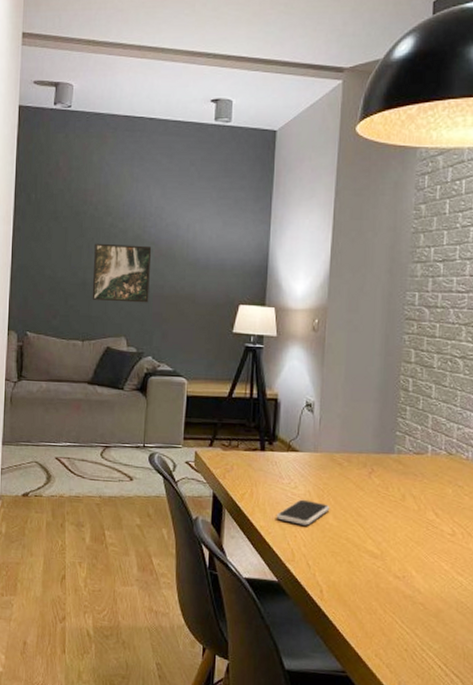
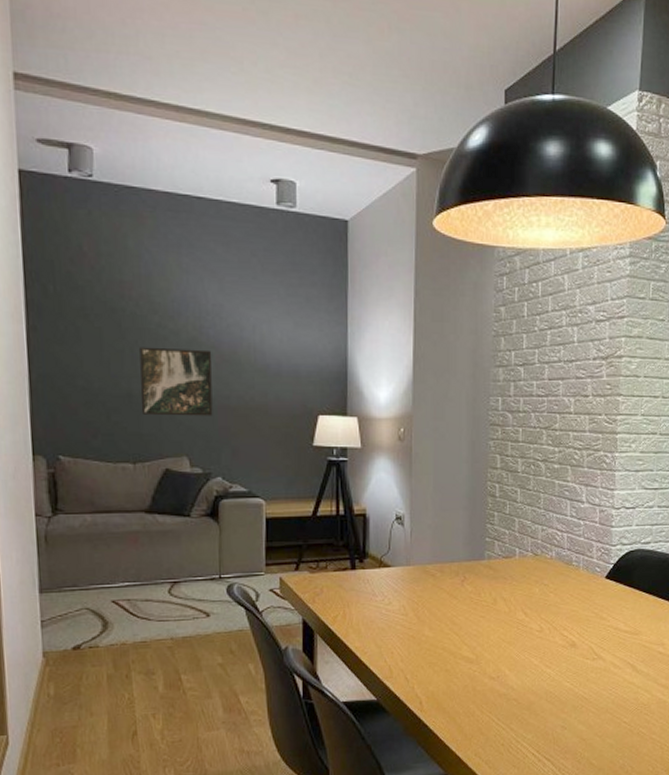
smartphone: present [276,499,330,526] -> none [371,614,425,641]

